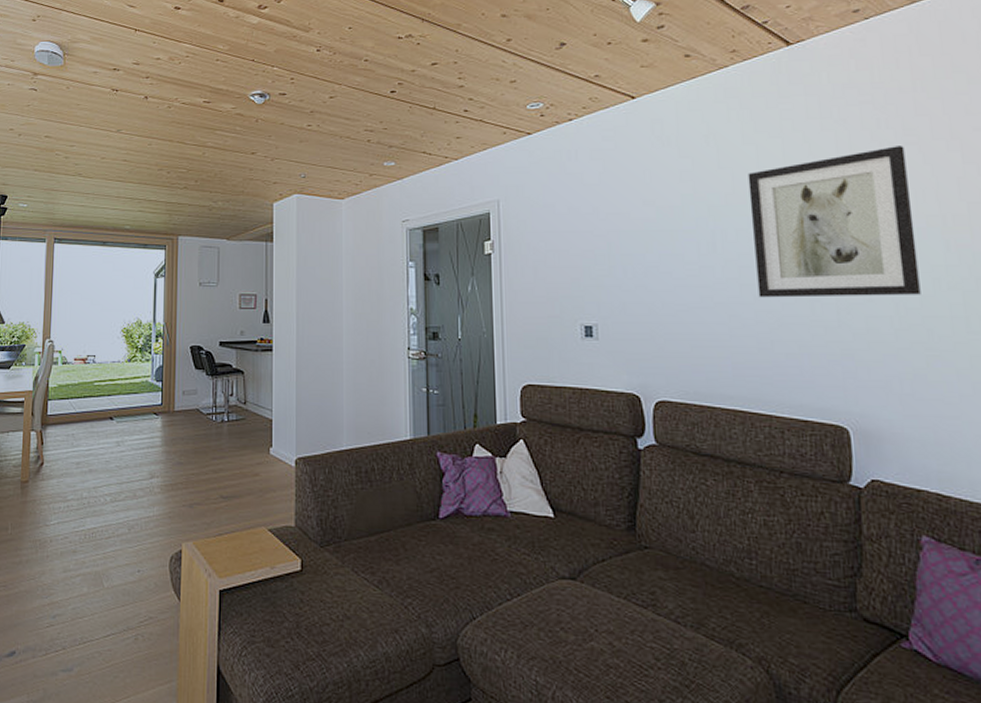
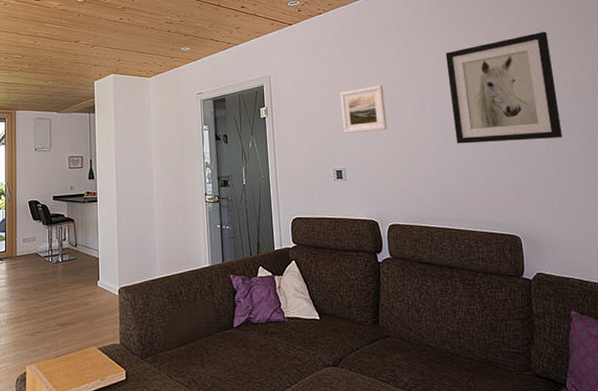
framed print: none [593,215,660,278] -> present [340,85,388,133]

